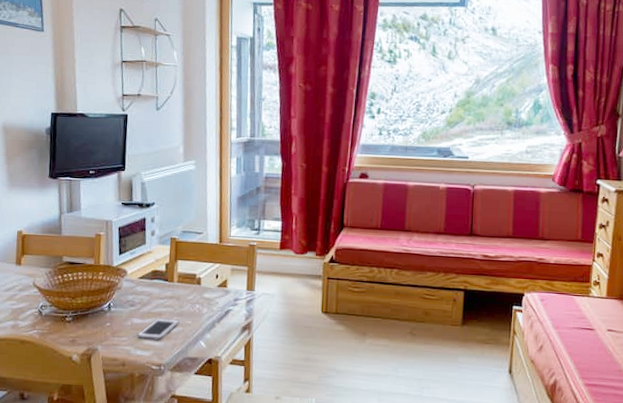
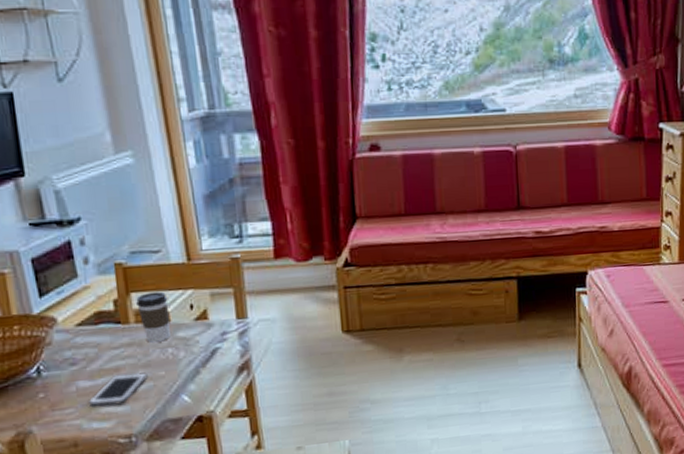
coffee cup: none [180,262,202,299] -> present [136,291,170,343]

